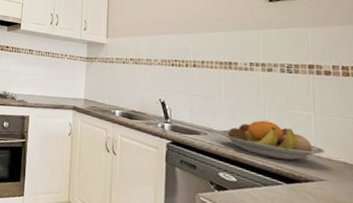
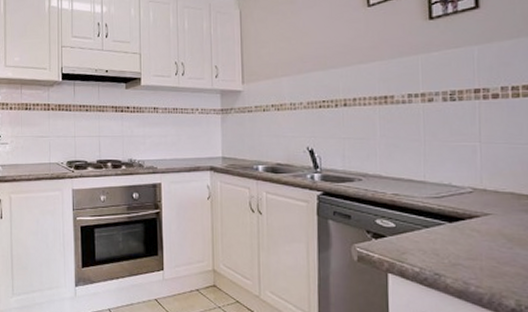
fruit bowl: present [219,120,325,161] -> none [375,158,491,198]

